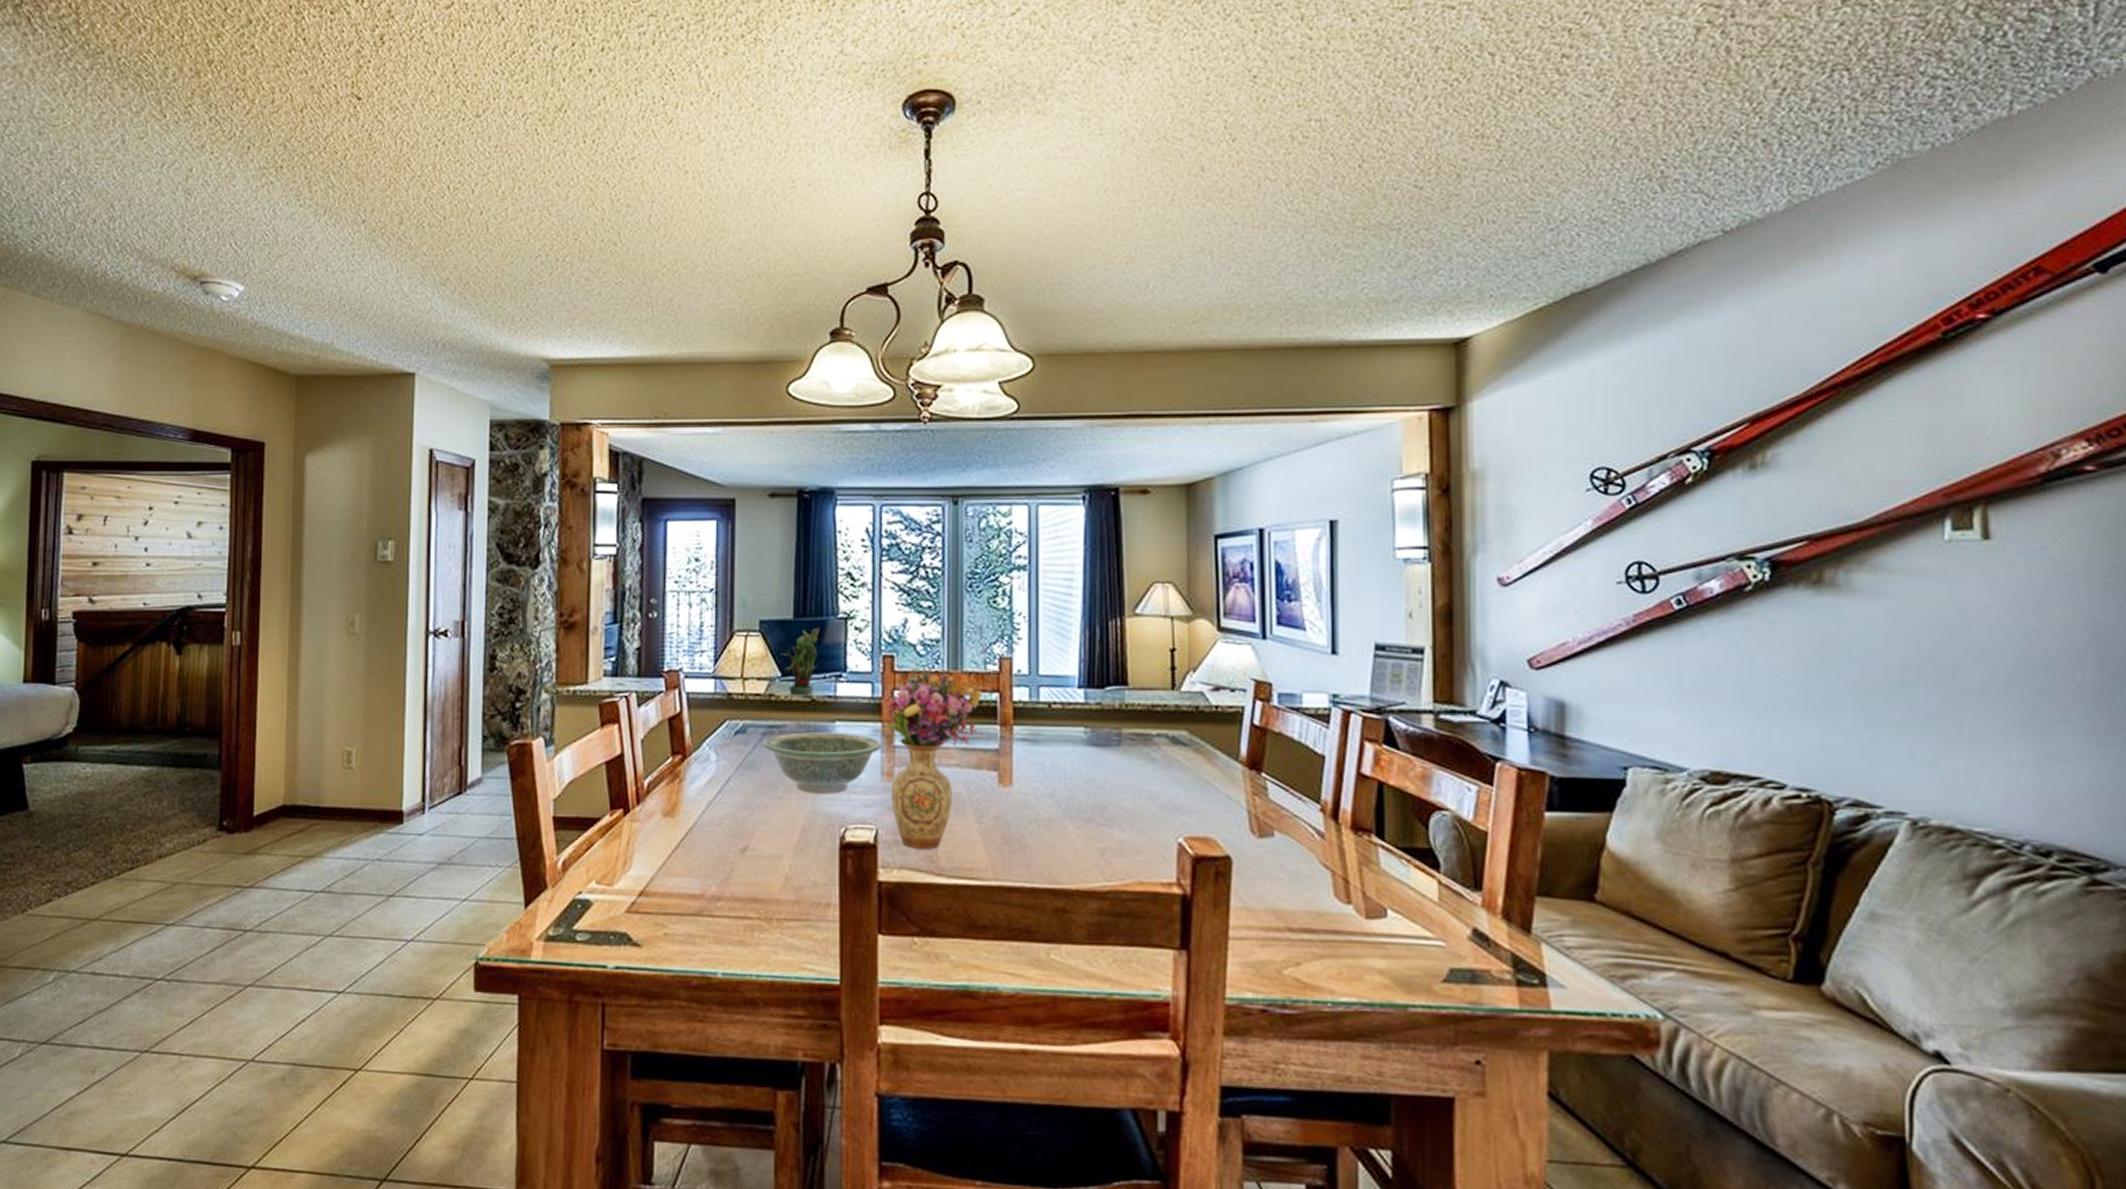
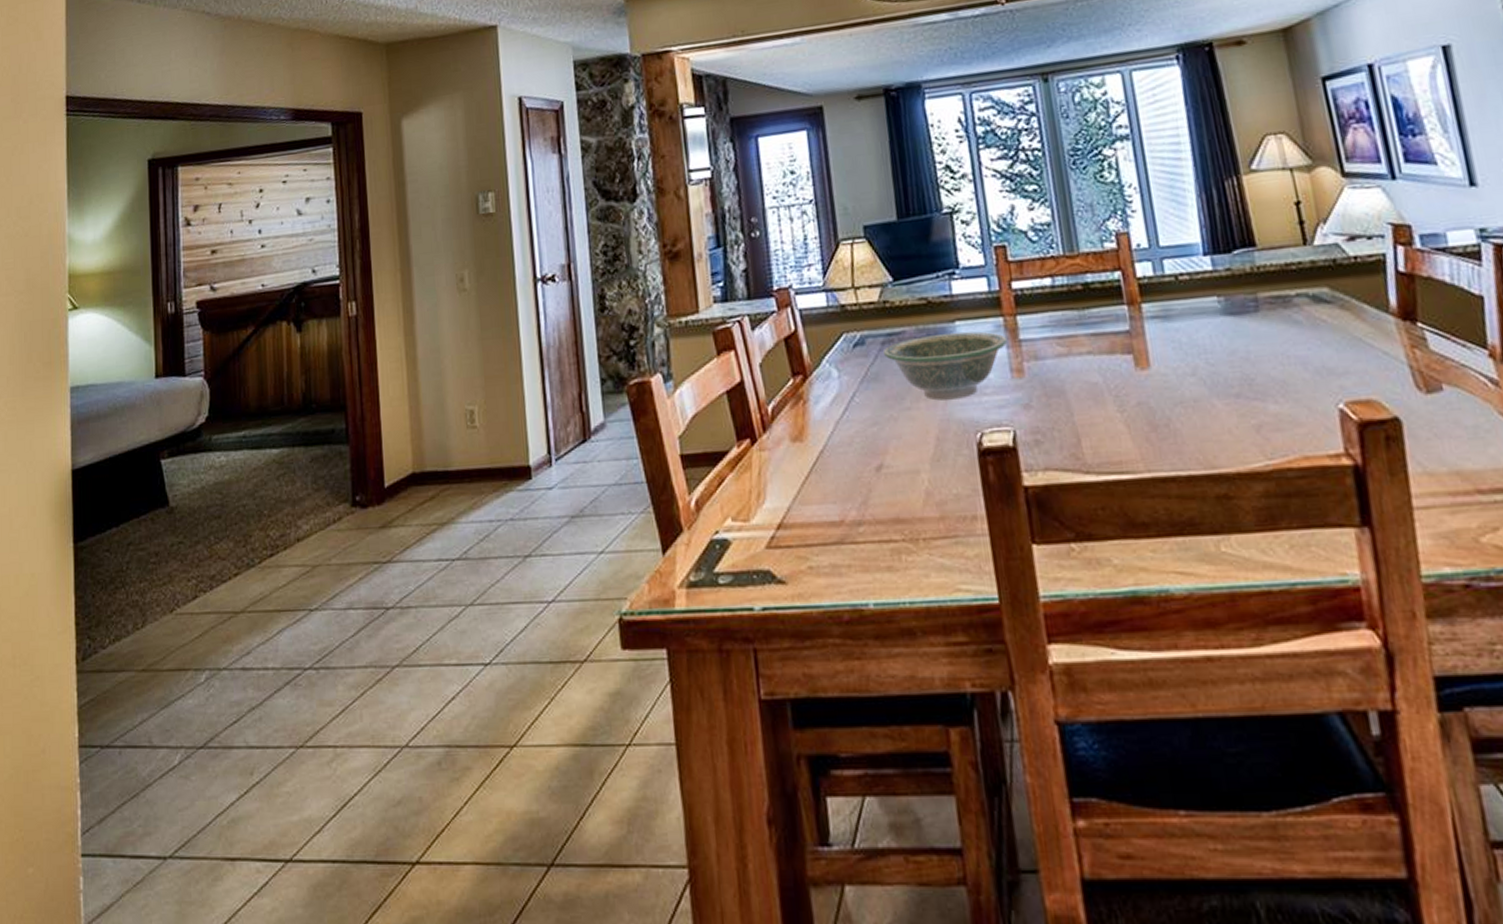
potted plant: present [780,627,820,697] -> none [889,225,929,300]
flower arrangement: present [883,660,983,849] -> none [1001,247,1111,447]

